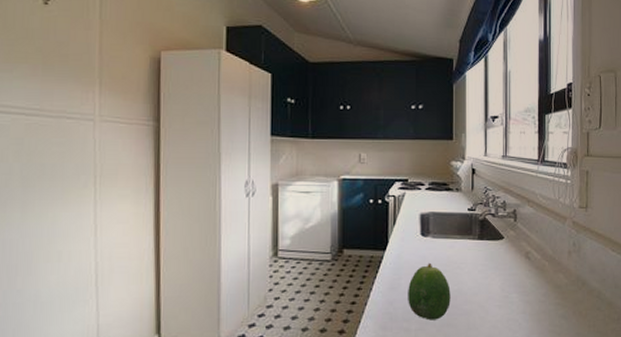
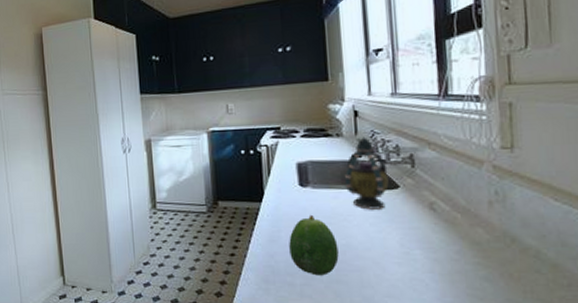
teapot: none [460,192,496,258] -> present [344,136,389,210]

